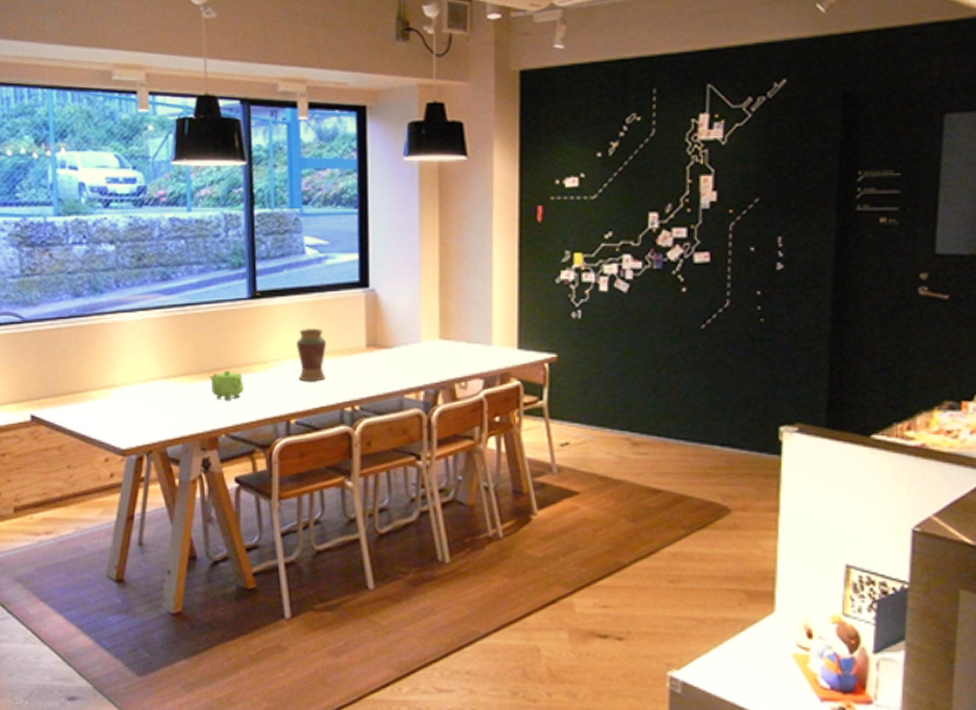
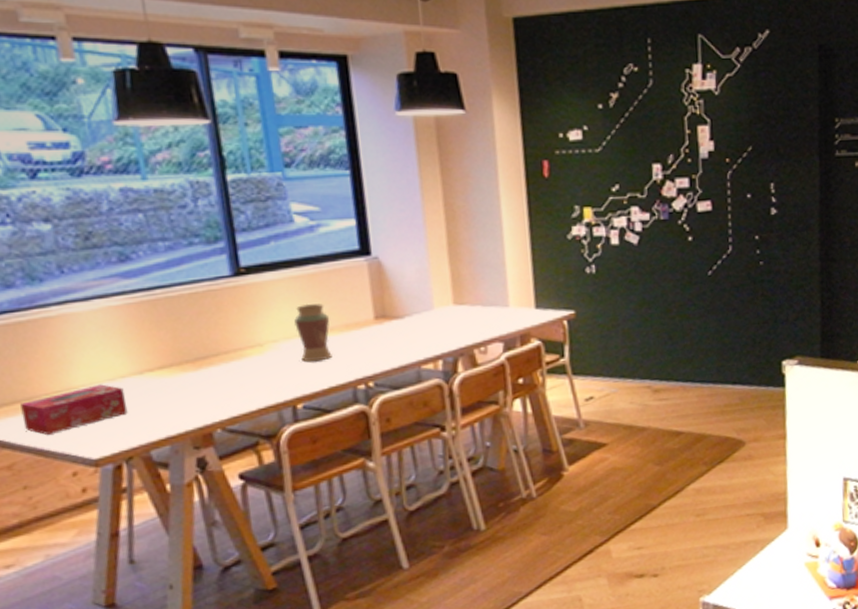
tissue box: none [74,384,153,423] -> present [20,384,128,435]
teapot: present [209,370,244,400] -> none [194,357,238,391]

